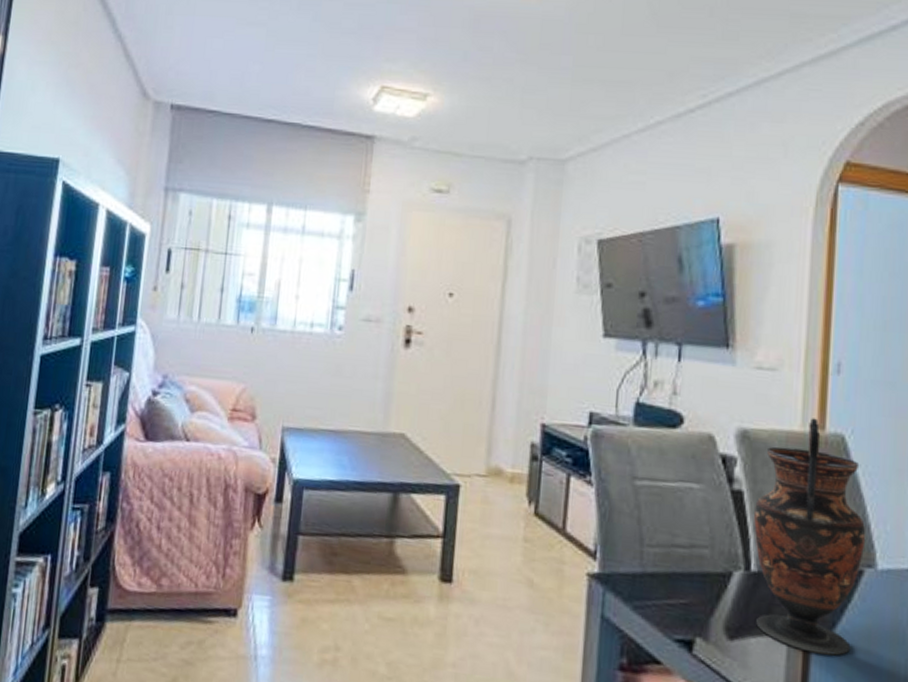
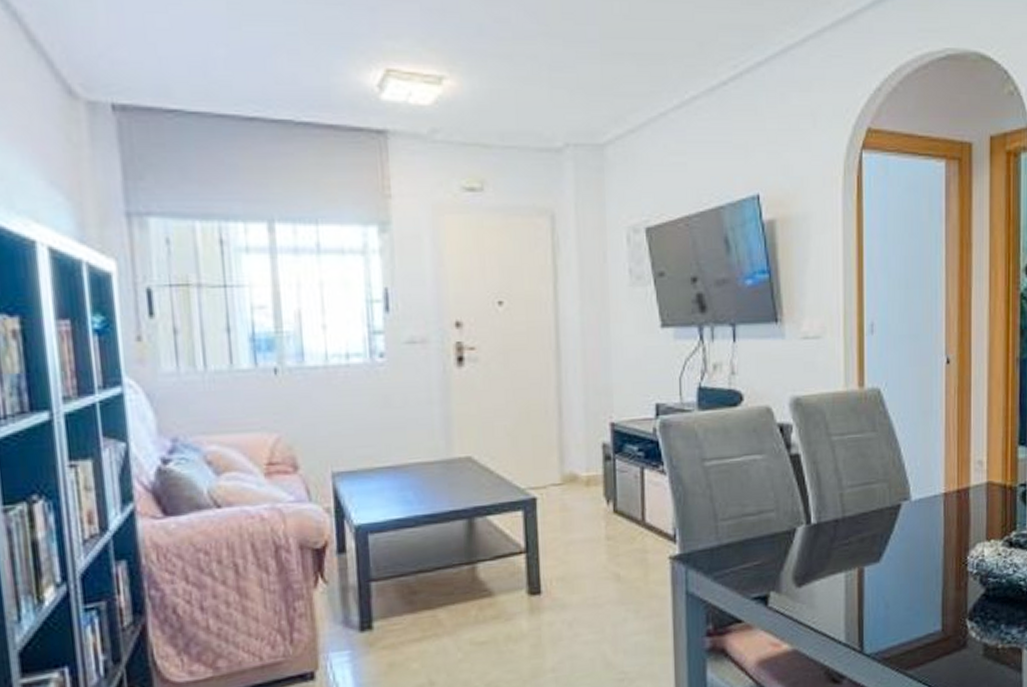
vase: present [754,418,866,656] -> none [811,377,902,583]

